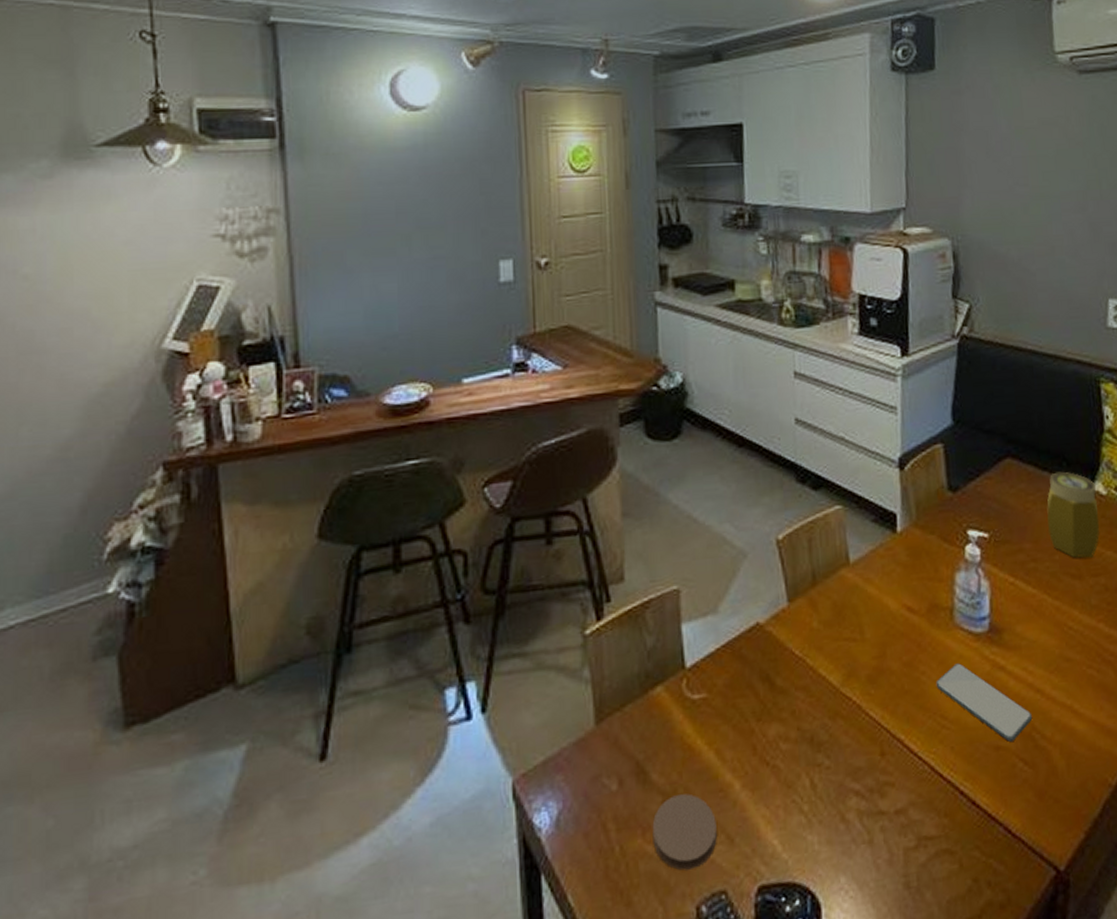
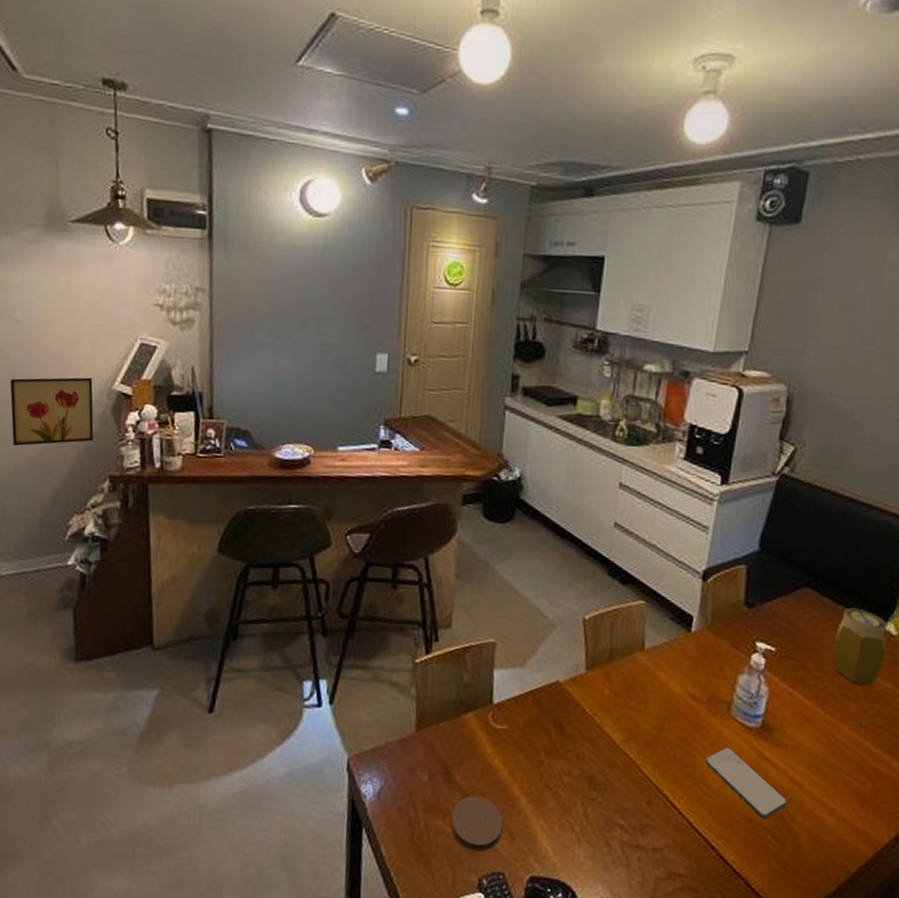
wall art: none [15,337,138,444] -> present [10,377,94,447]

